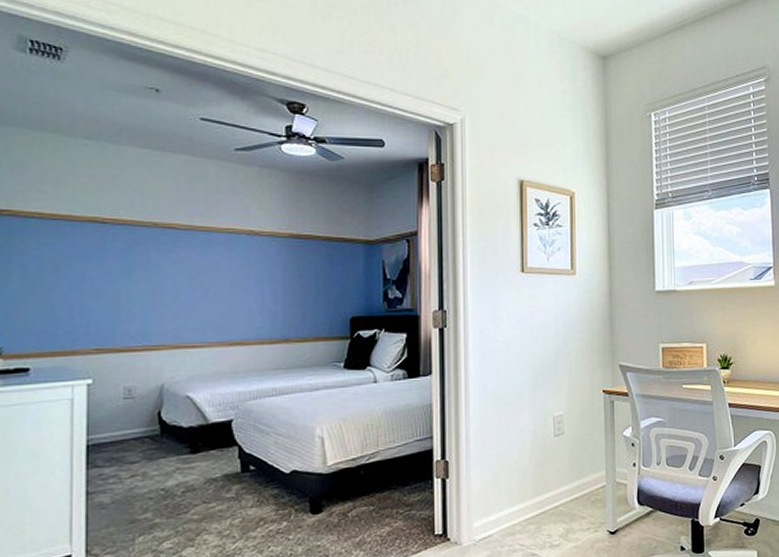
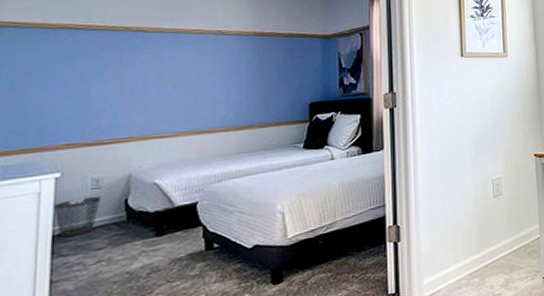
wastebasket: none [87,407,134,448] -> present [54,197,102,238]

